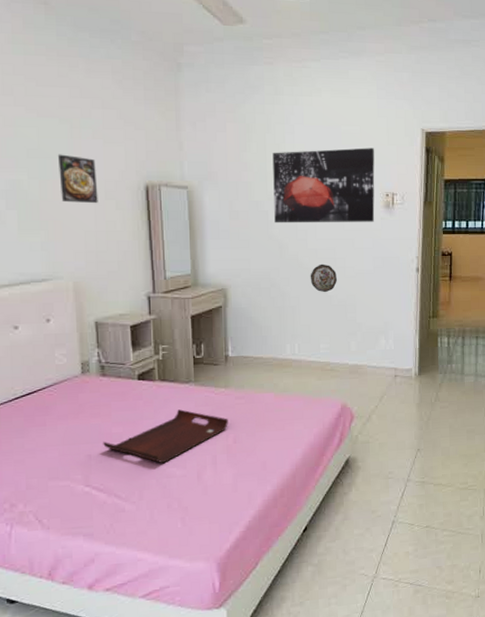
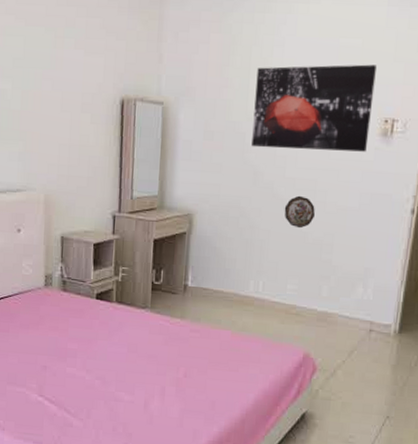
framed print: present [57,154,98,204] -> none [40,64,75,117]
serving tray: present [103,409,228,463] -> none [58,334,181,386]

